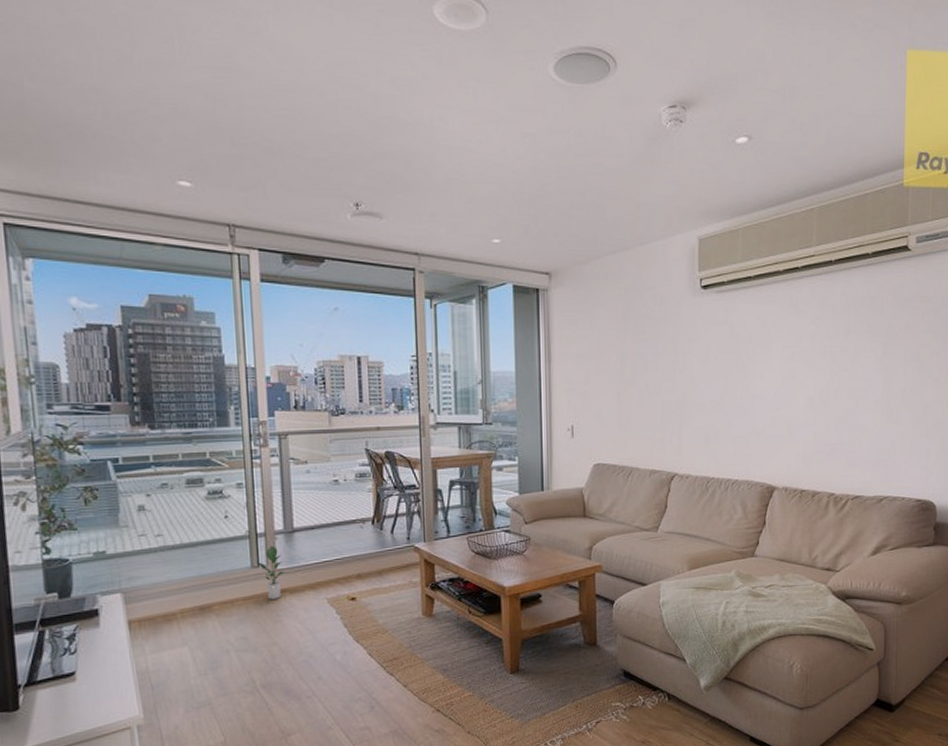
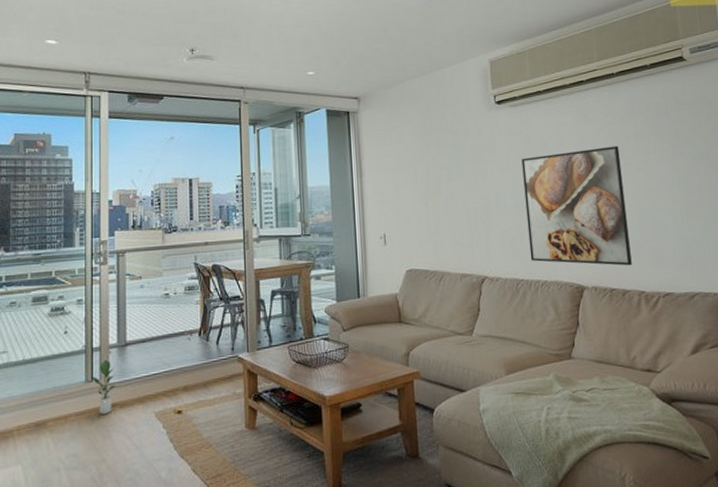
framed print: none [723,342,827,468] -> present [521,145,632,266]

